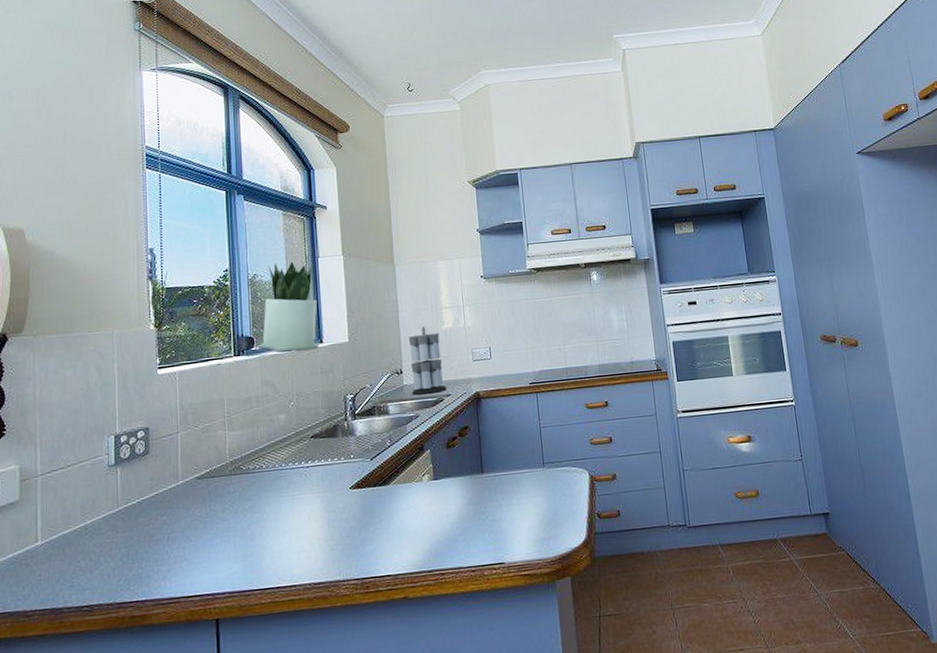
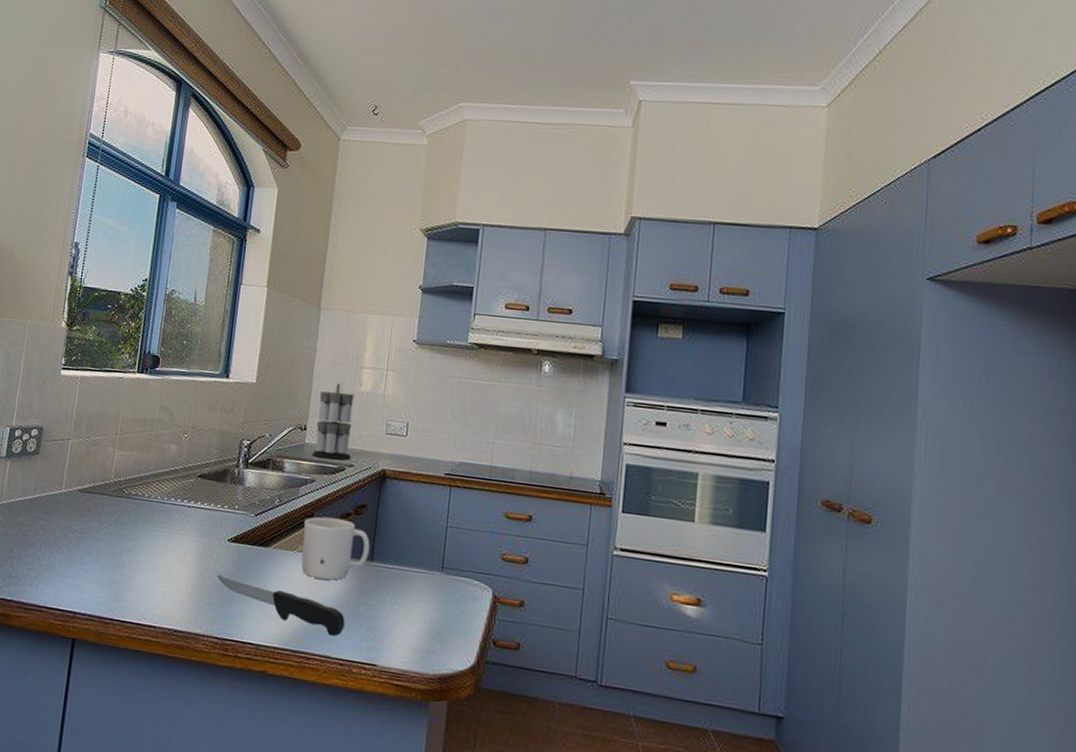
planter: present [256,262,321,352] -> none [161,282,235,384]
kitchen knife: none [346,520,470,548] -> present [217,575,345,637]
mug: none [416,443,479,502] -> present [301,516,370,581]

